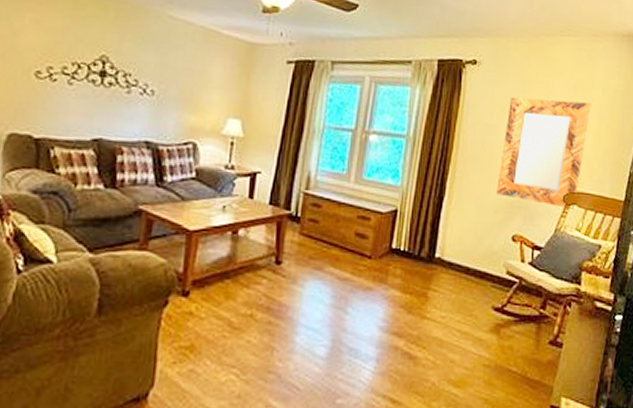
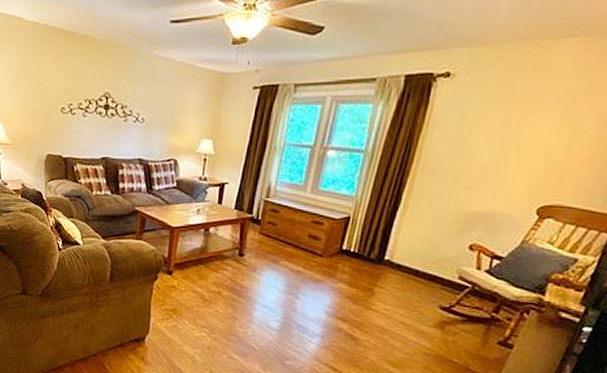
home mirror: present [497,97,591,209] -> none [457,108,593,222]

